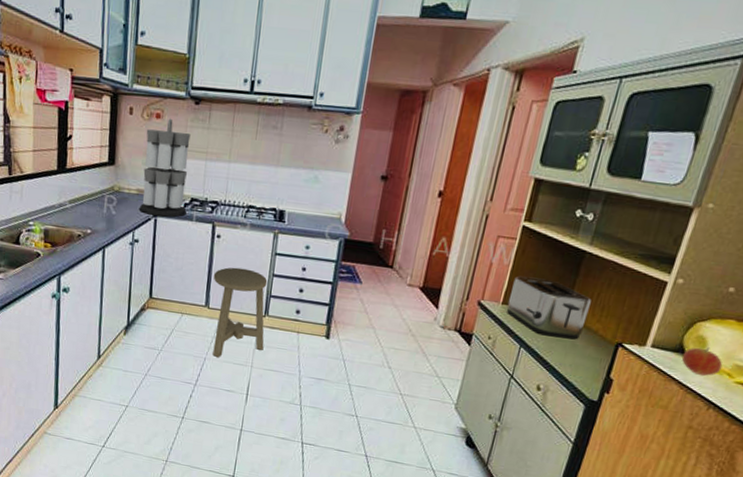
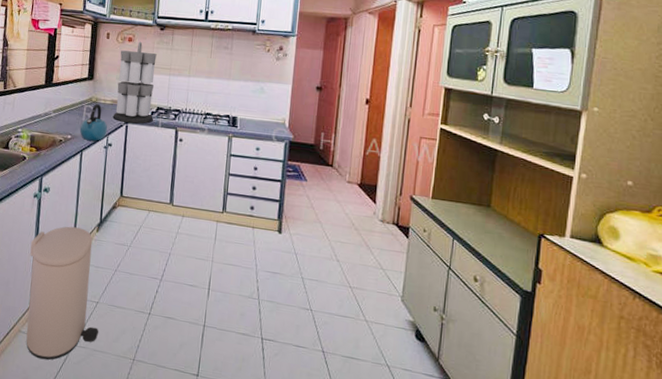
pedal bin: none [51,329,130,460] -> present [26,226,99,360]
kettle: none [100,194,134,237] -> present [79,104,108,141]
stool: present [213,267,268,358] -> none [176,167,224,253]
toaster: present [507,276,591,340] -> none [436,172,509,232]
fruit: present [681,347,723,377] -> none [599,237,638,266]

